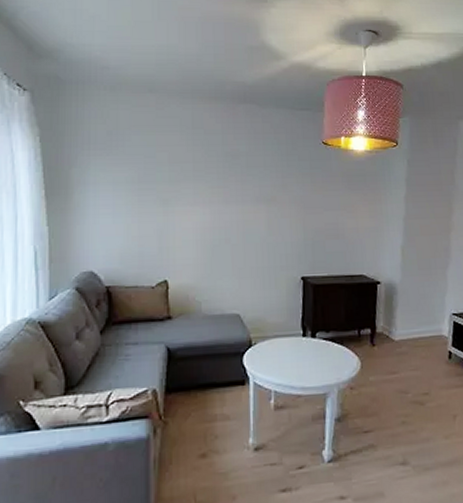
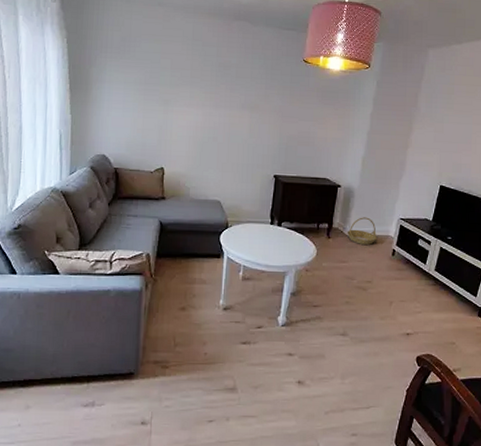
basket: none [394,316,428,350] -> present [347,217,377,245]

